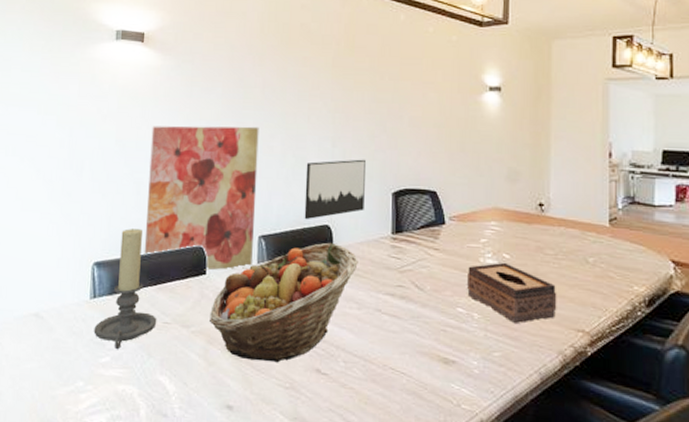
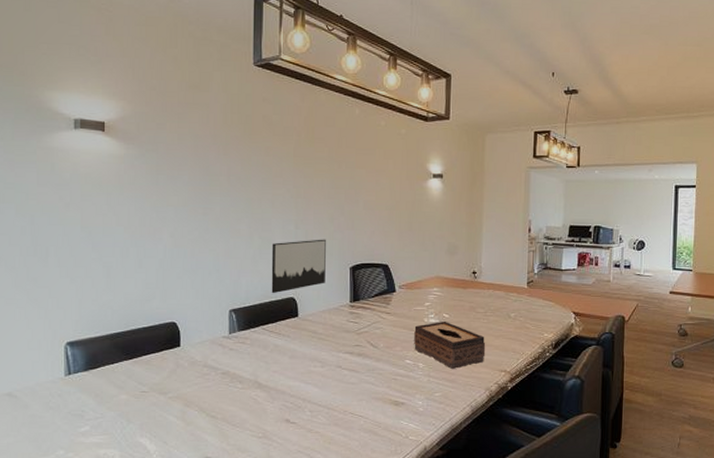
candle holder: present [94,229,157,349] -> none [71,309,135,418]
wall art: present [144,125,259,271] -> none [117,211,226,343]
fruit basket: present [210,242,358,363] -> none [186,312,321,417]

